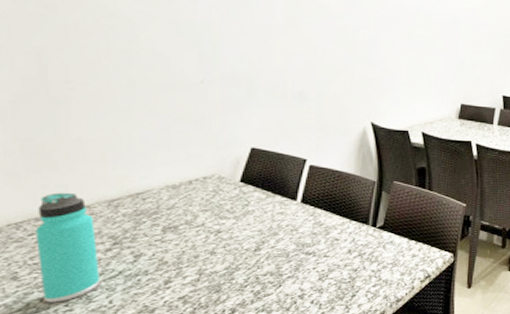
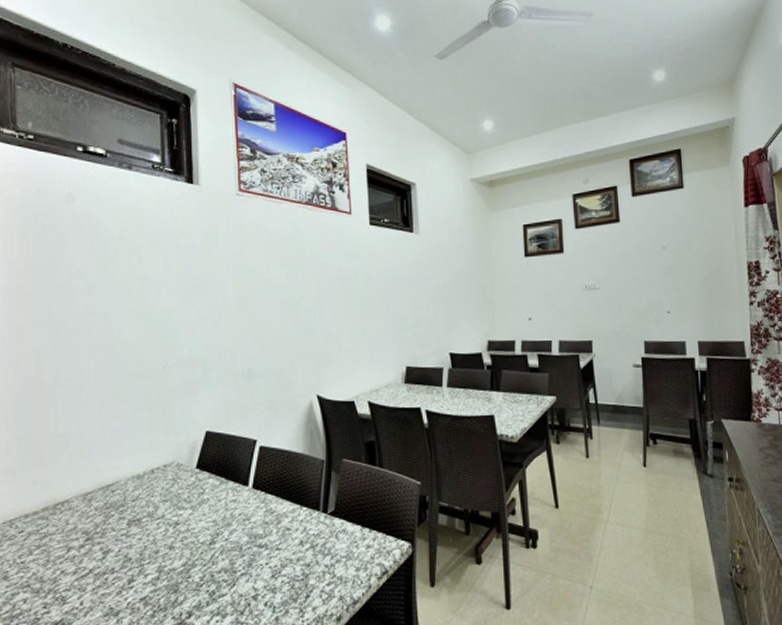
thermos bottle: present [35,192,100,303] -> none [24,487,74,605]

